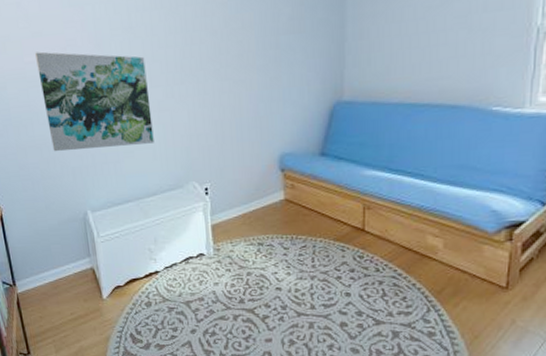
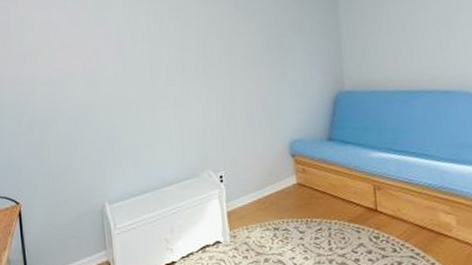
wall art: present [35,51,154,152] -> none [63,59,171,148]

